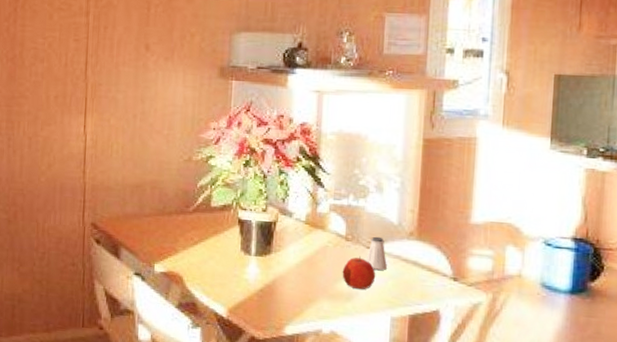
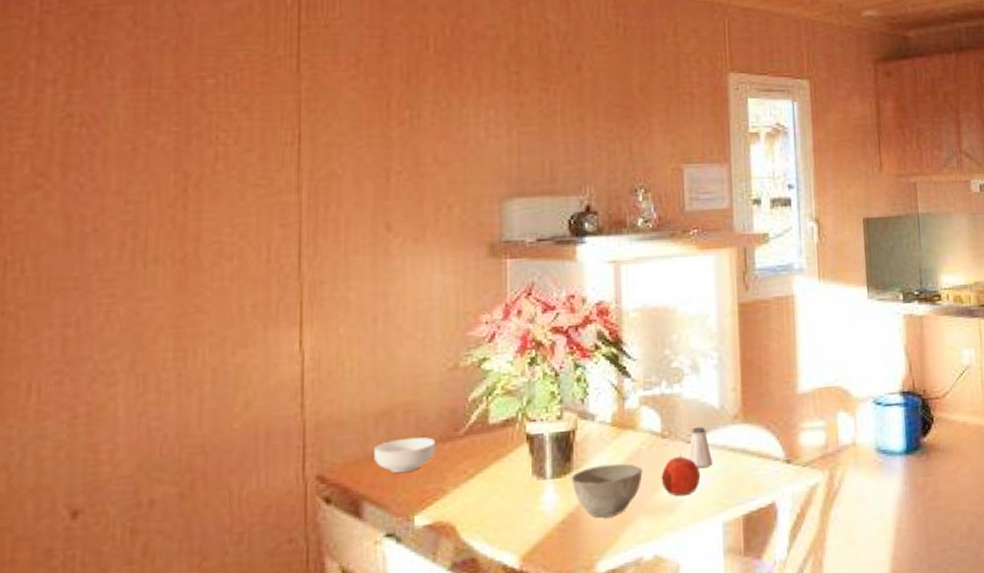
cereal bowl: none [130,206,173,232] -> present [374,437,436,473]
bowl: none [270,252,328,294] -> present [571,463,643,518]

